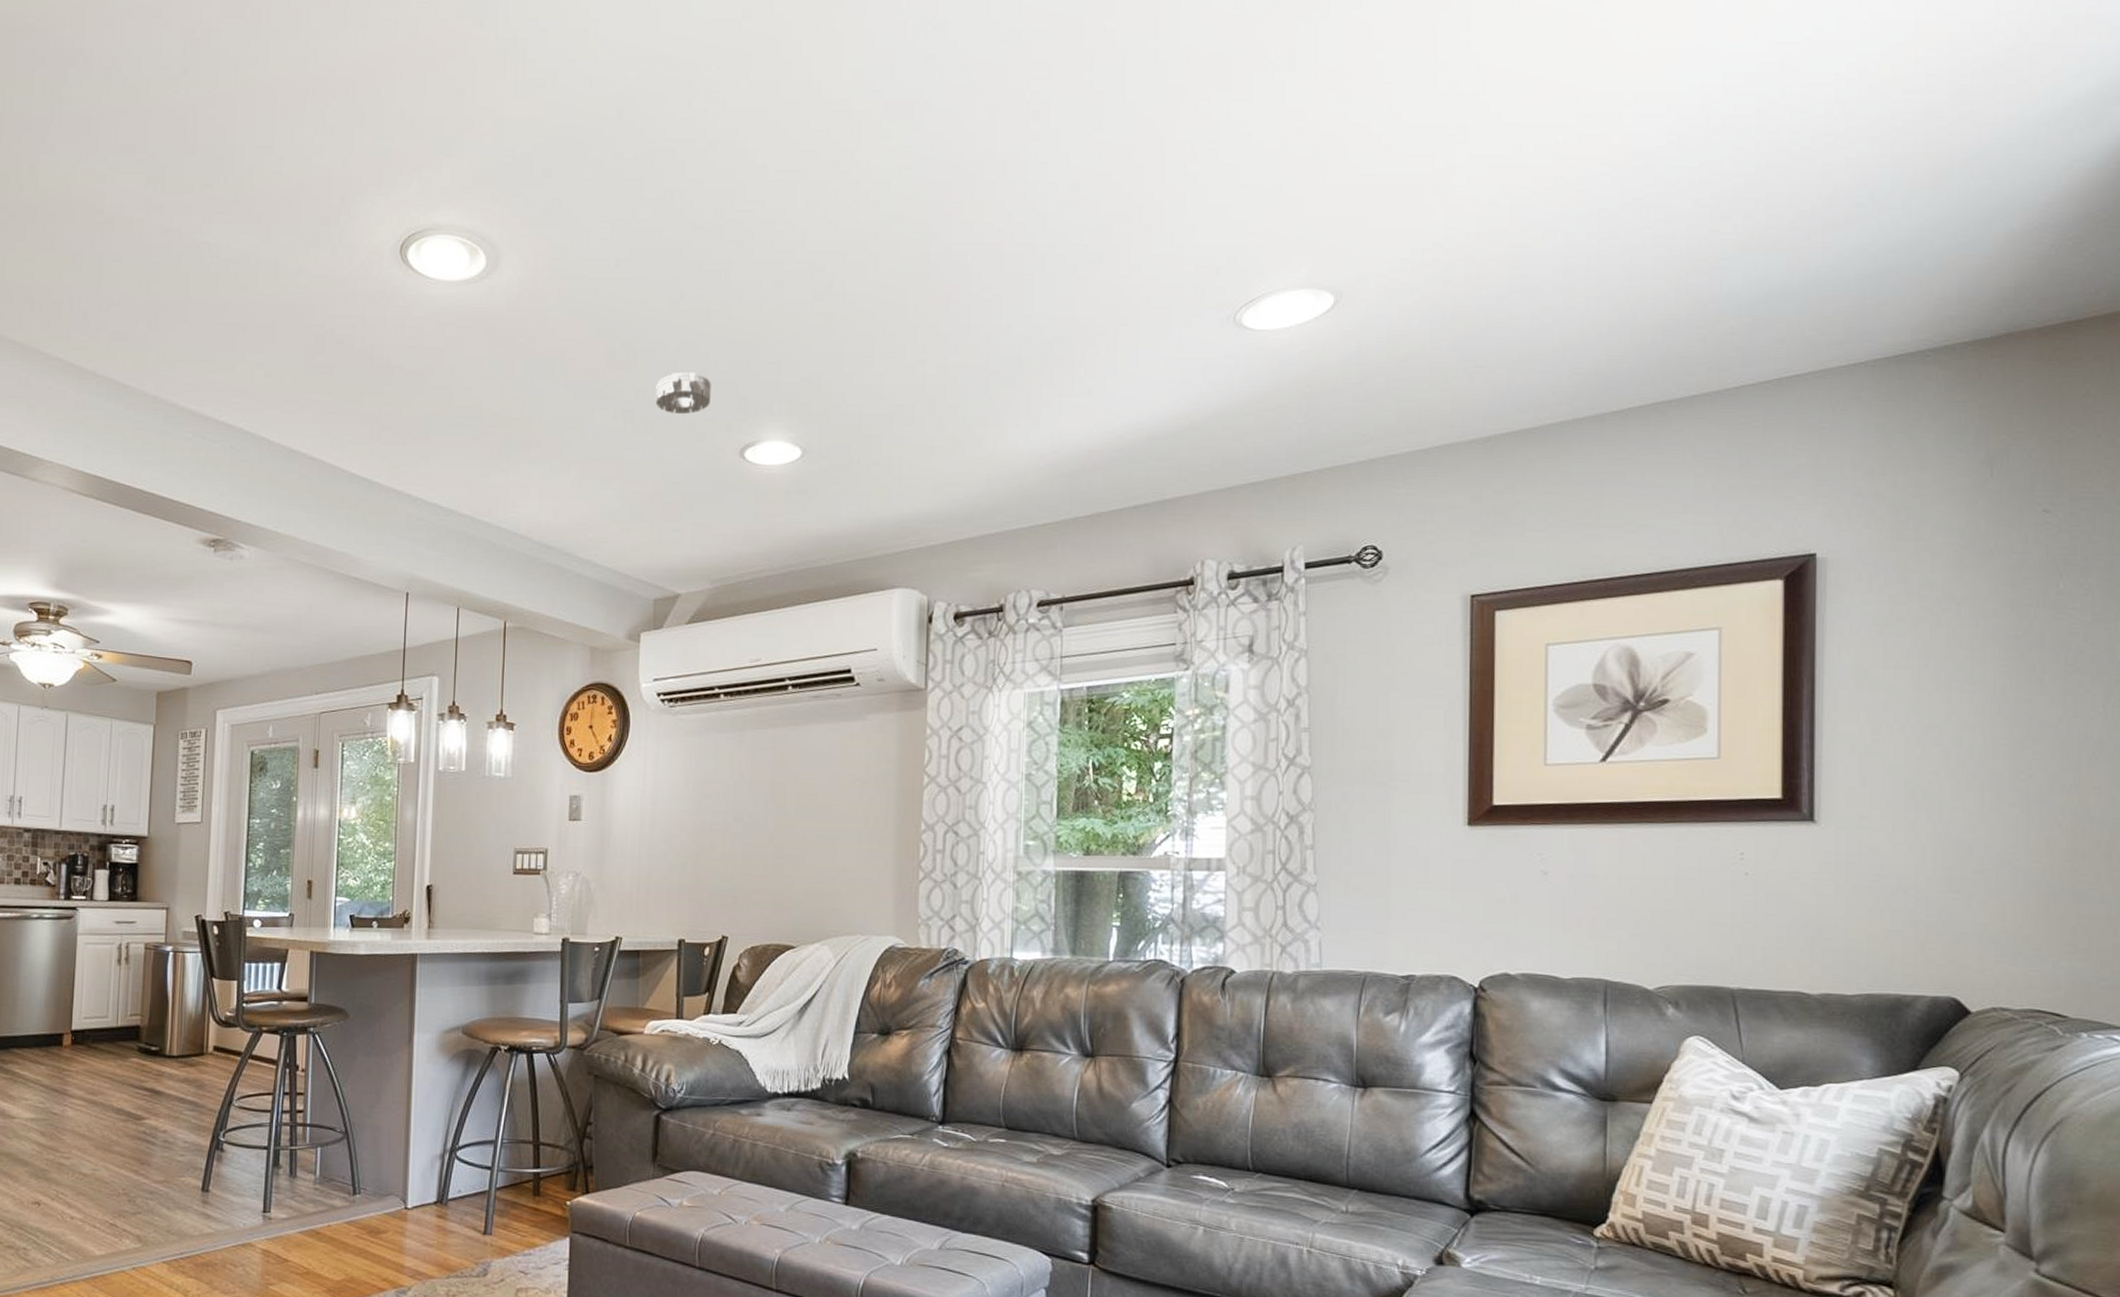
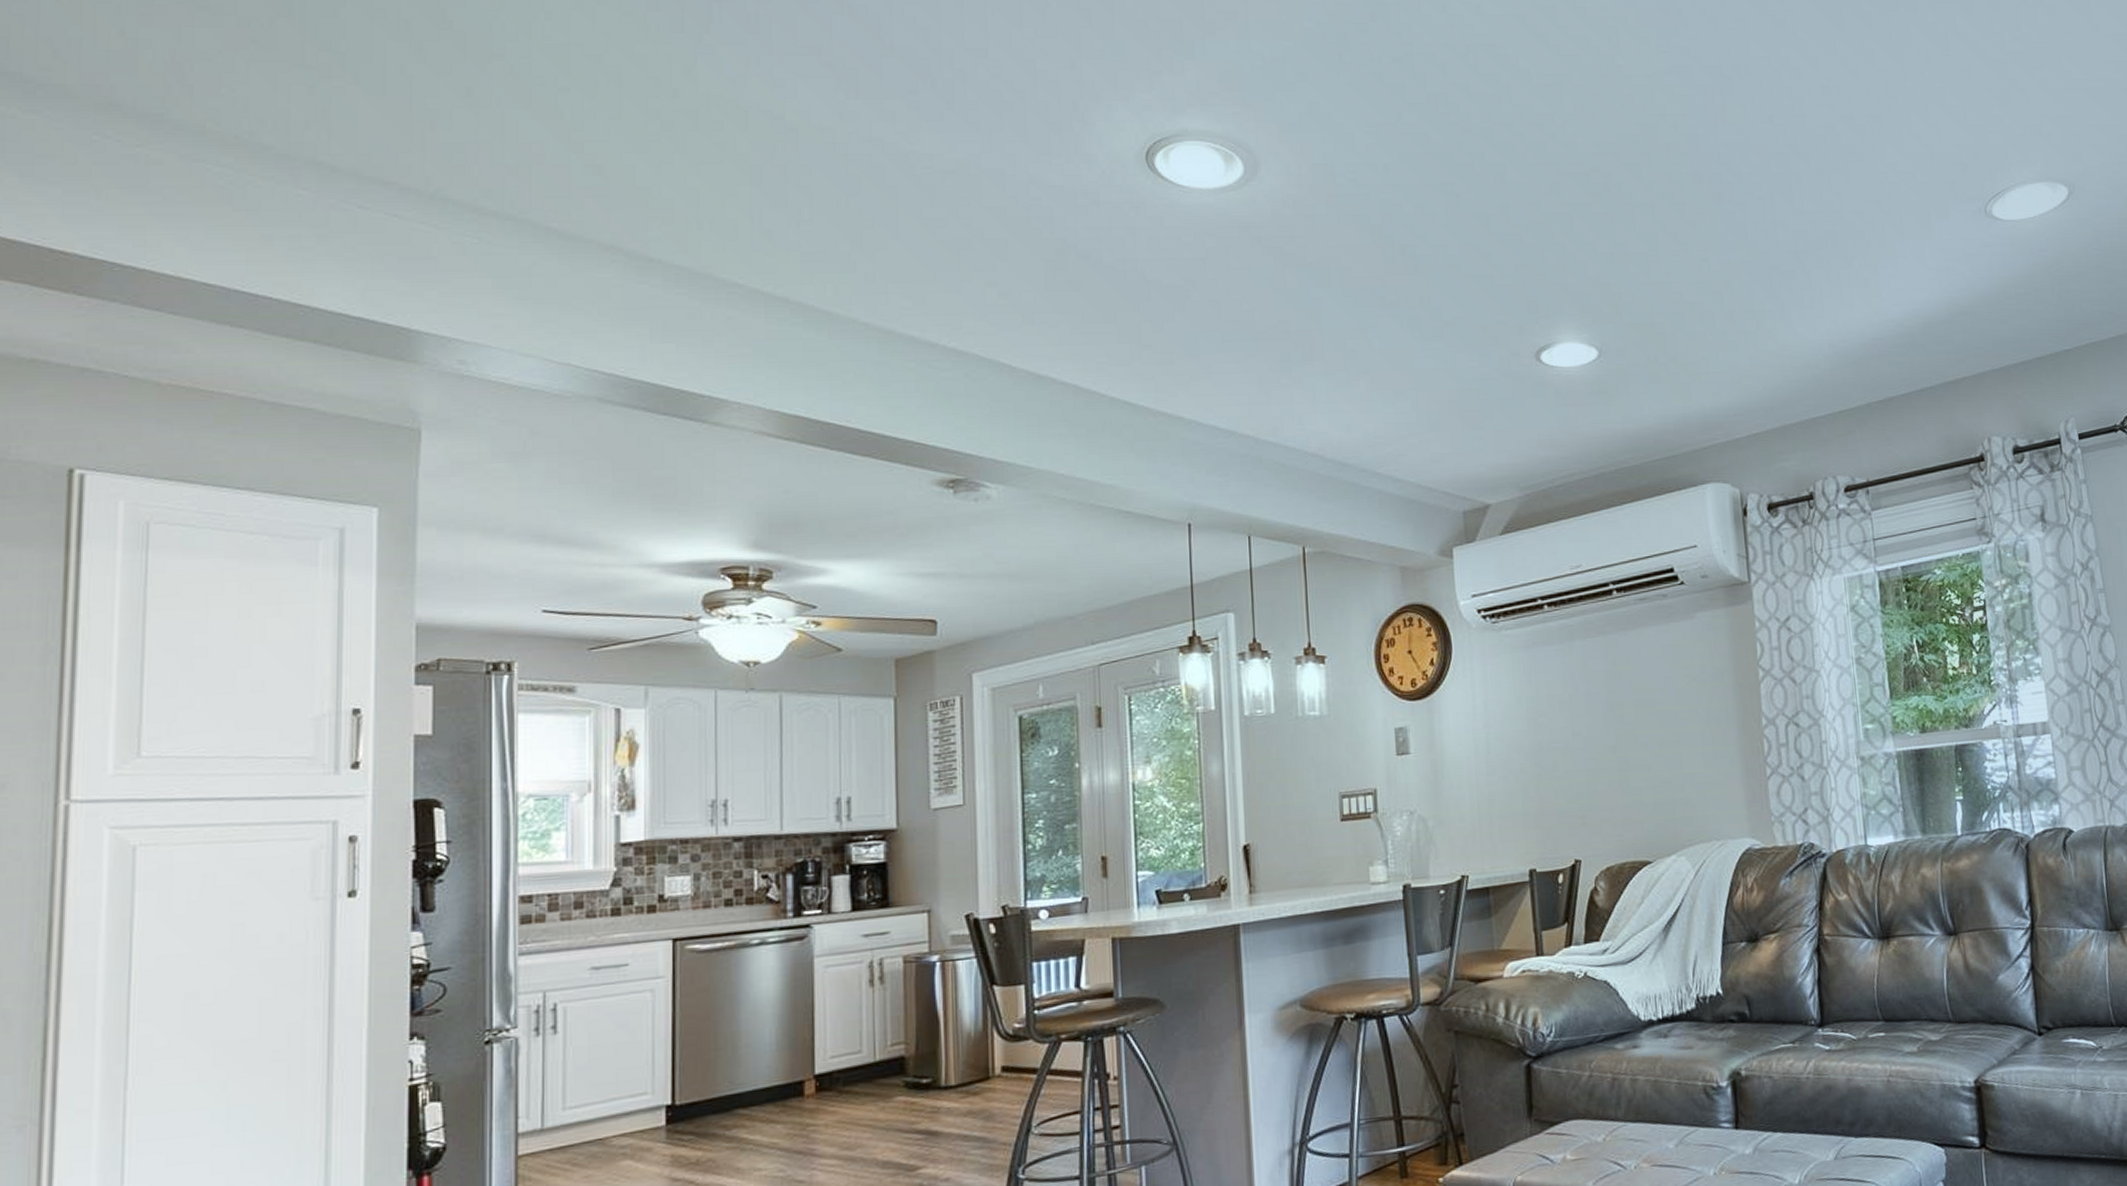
smoke detector: present [655,372,711,415] -> none [1440,276,1500,320]

